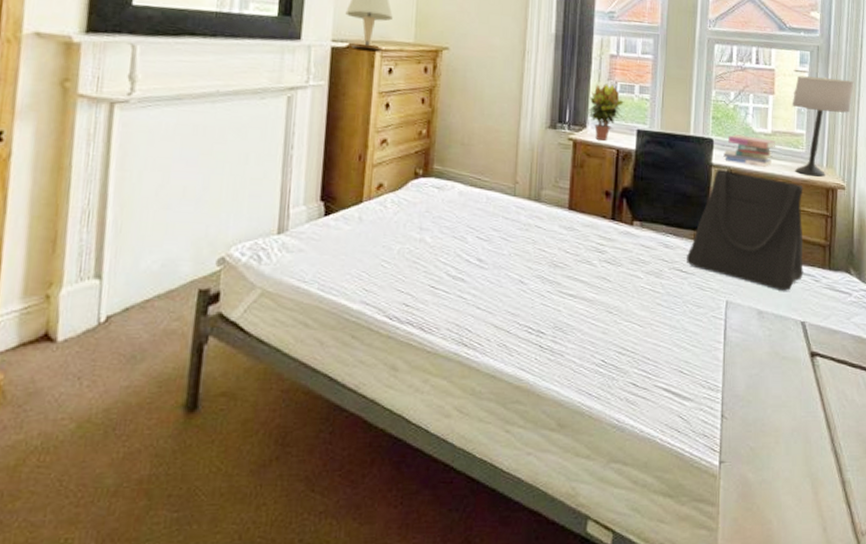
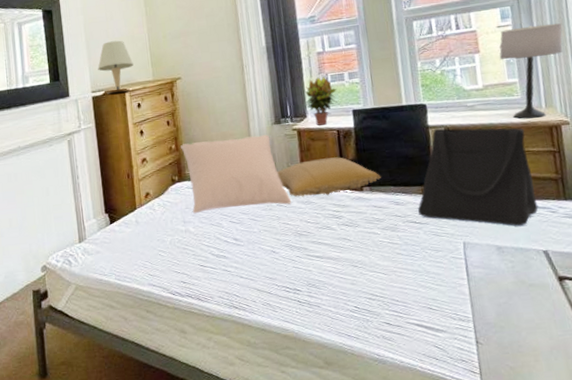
cushion: none [433,130,553,227] -> present [180,135,292,214]
pillow: none [542,178,655,224] -> present [277,157,381,197]
books: present [723,134,776,167] -> none [438,93,489,121]

